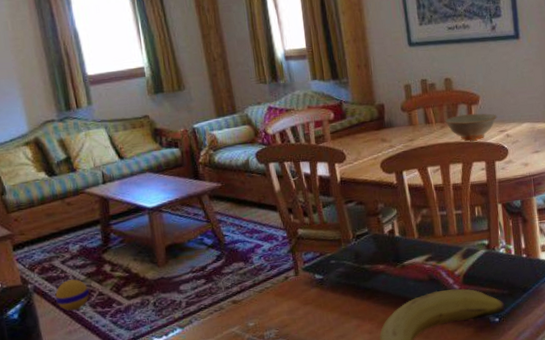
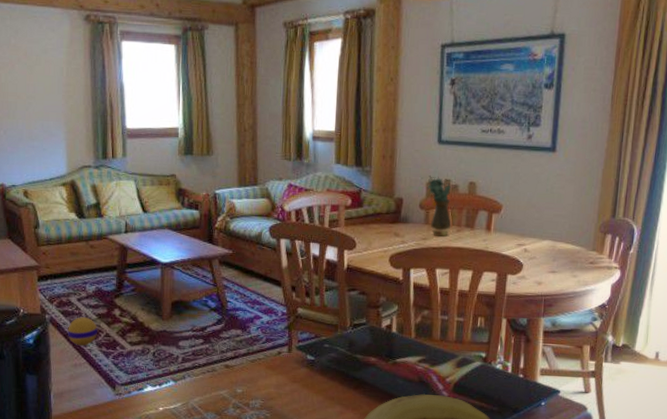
vase: none [405,77,435,137] -> present [428,176,452,238]
dish: present [444,113,498,142] -> none [461,221,518,250]

